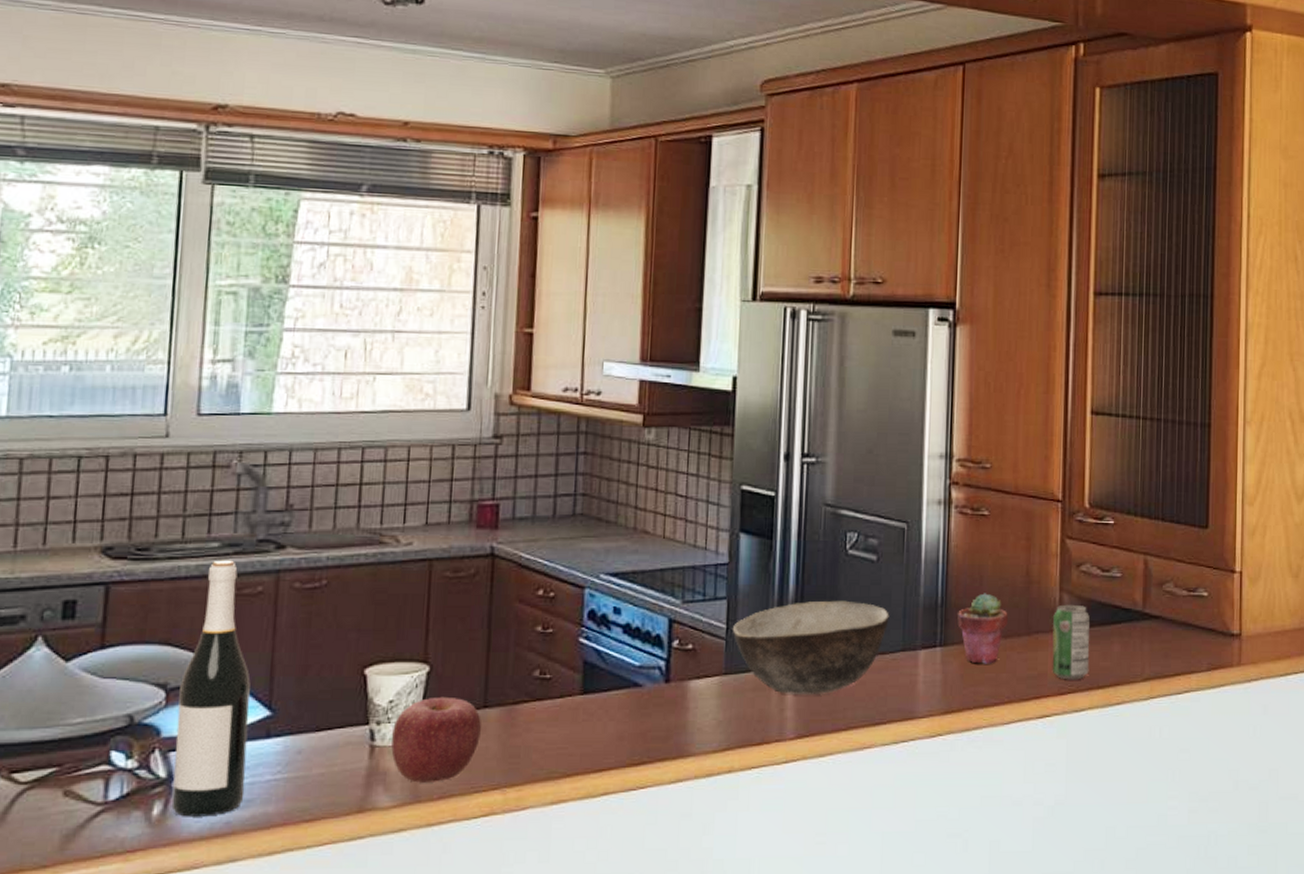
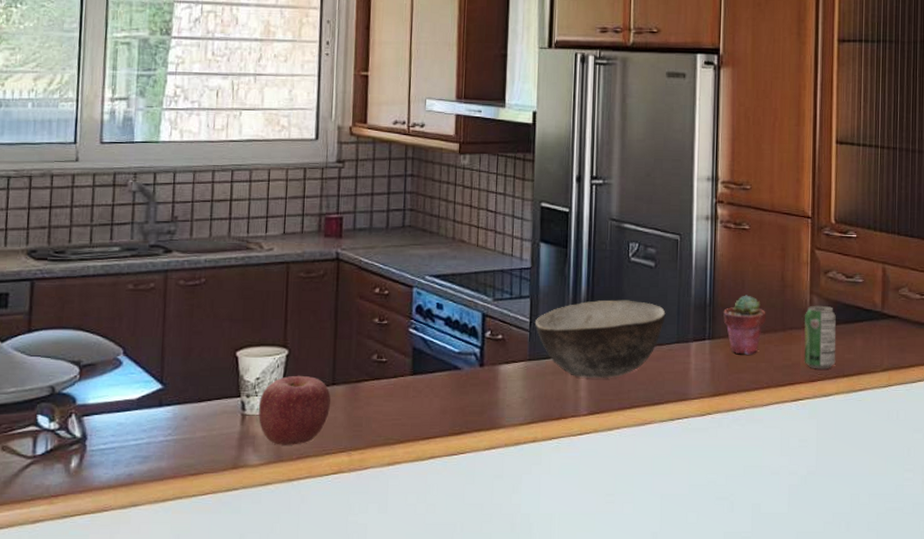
wine bottle: present [171,560,251,817] -> none [85,261,146,469]

